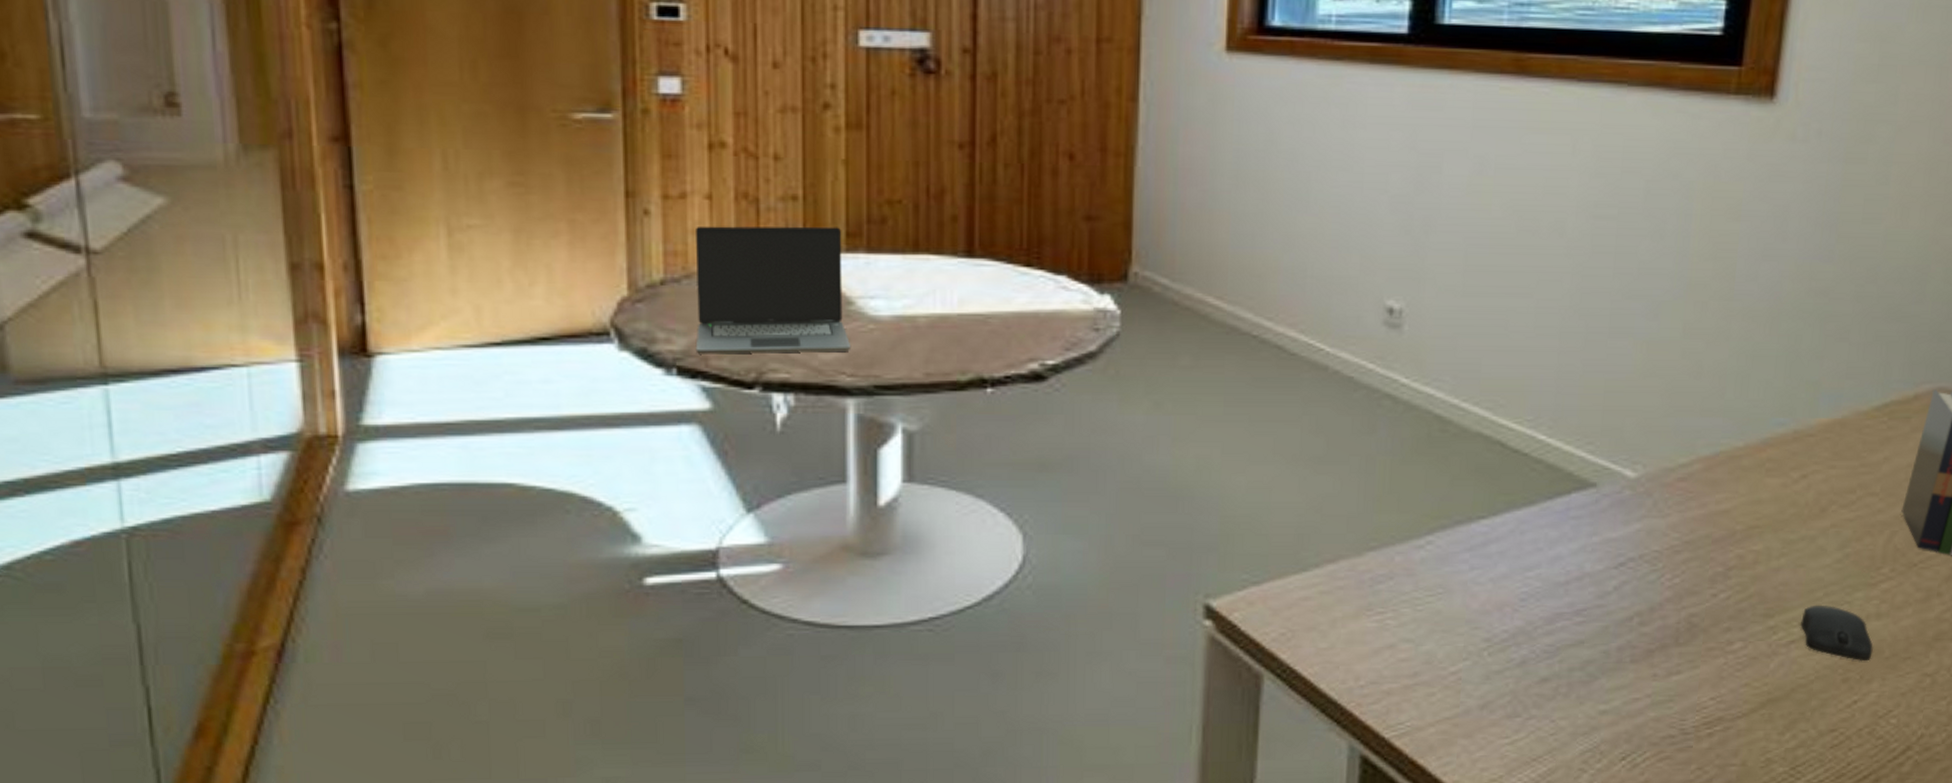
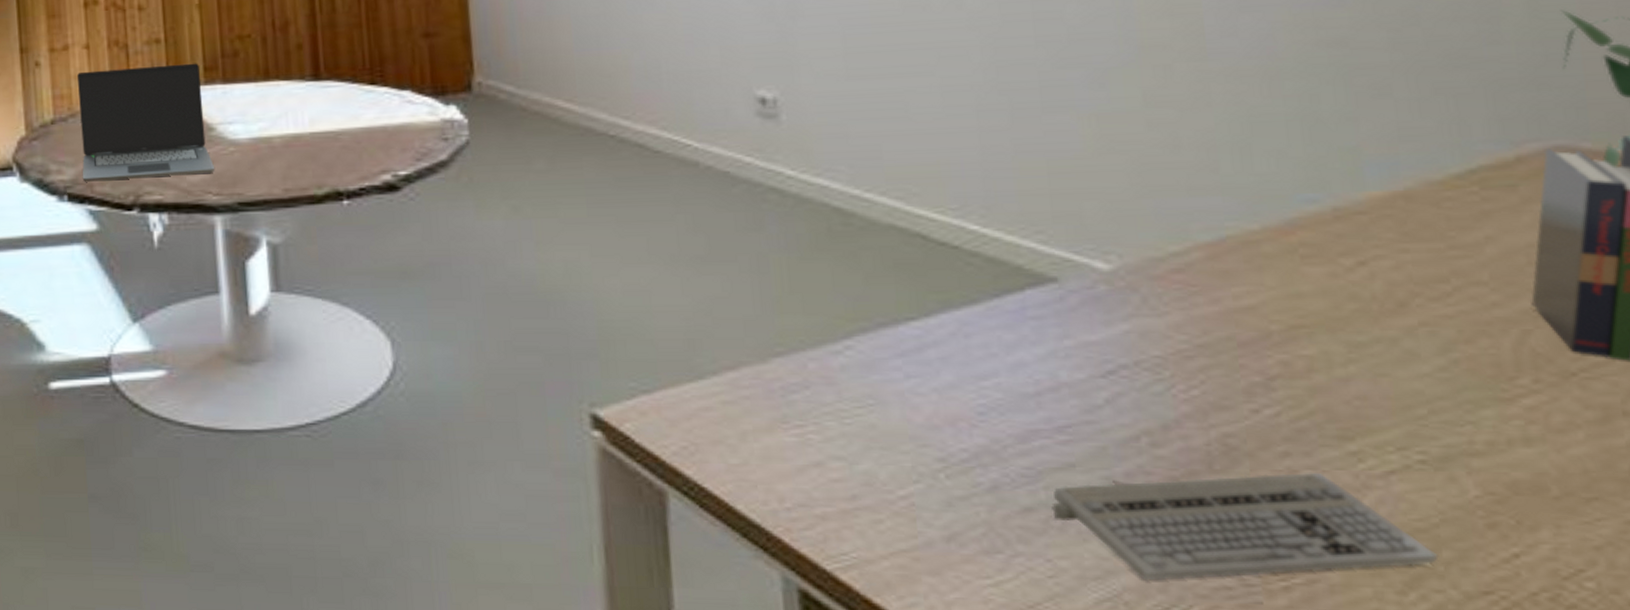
computer keyboard: none [1562,643,1809,732] -> present [1052,472,1439,579]
computer mouse: present [1801,606,1873,662] -> none [1399,426,1531,502]

